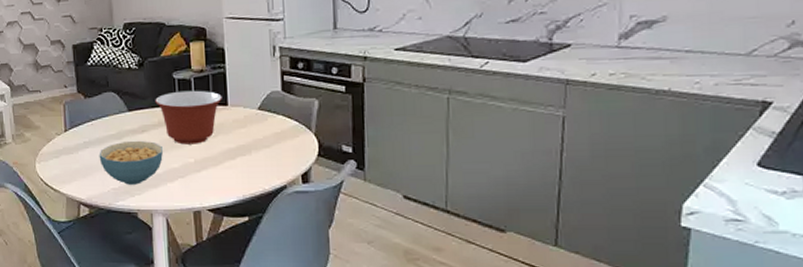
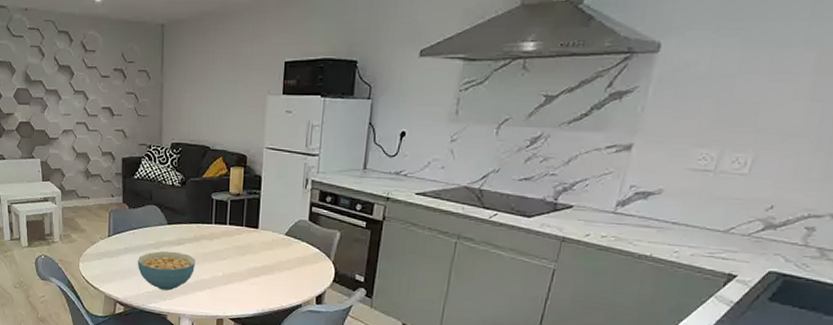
mixing bowl: present [155,90,222,145] -> none [193,211,254,260]

